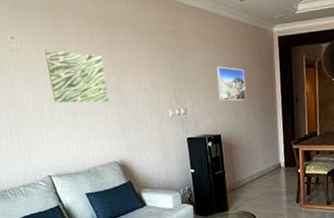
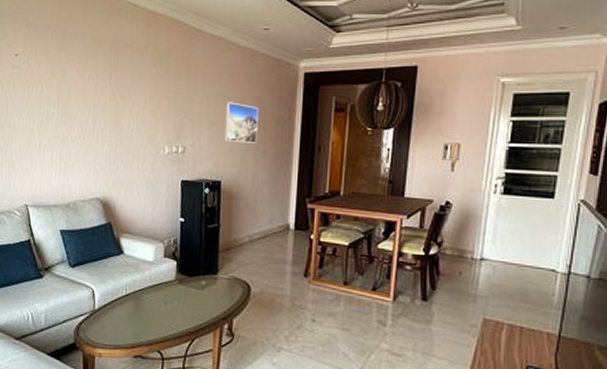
wall art: present [45,50,109,104] -> none [45,70,103,130]

